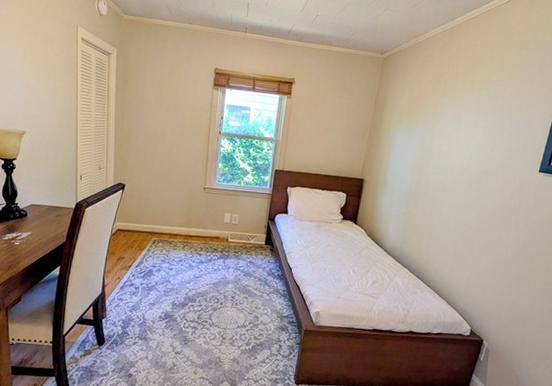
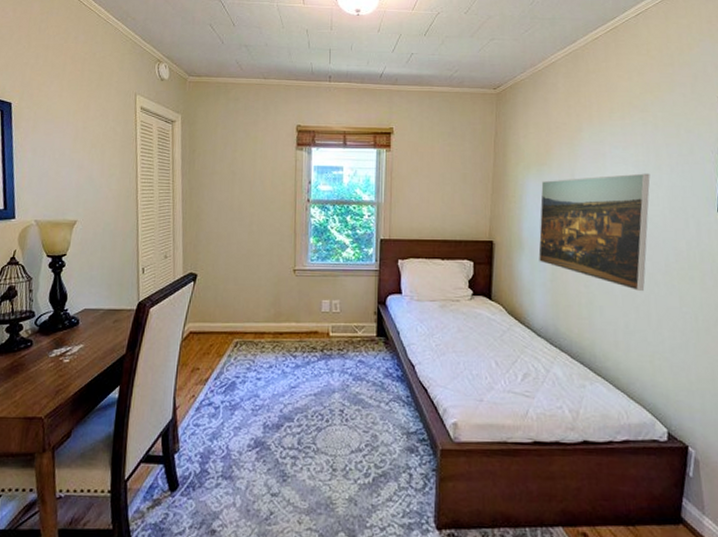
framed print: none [397,134,493,228] -> present [538,173,650,292]

